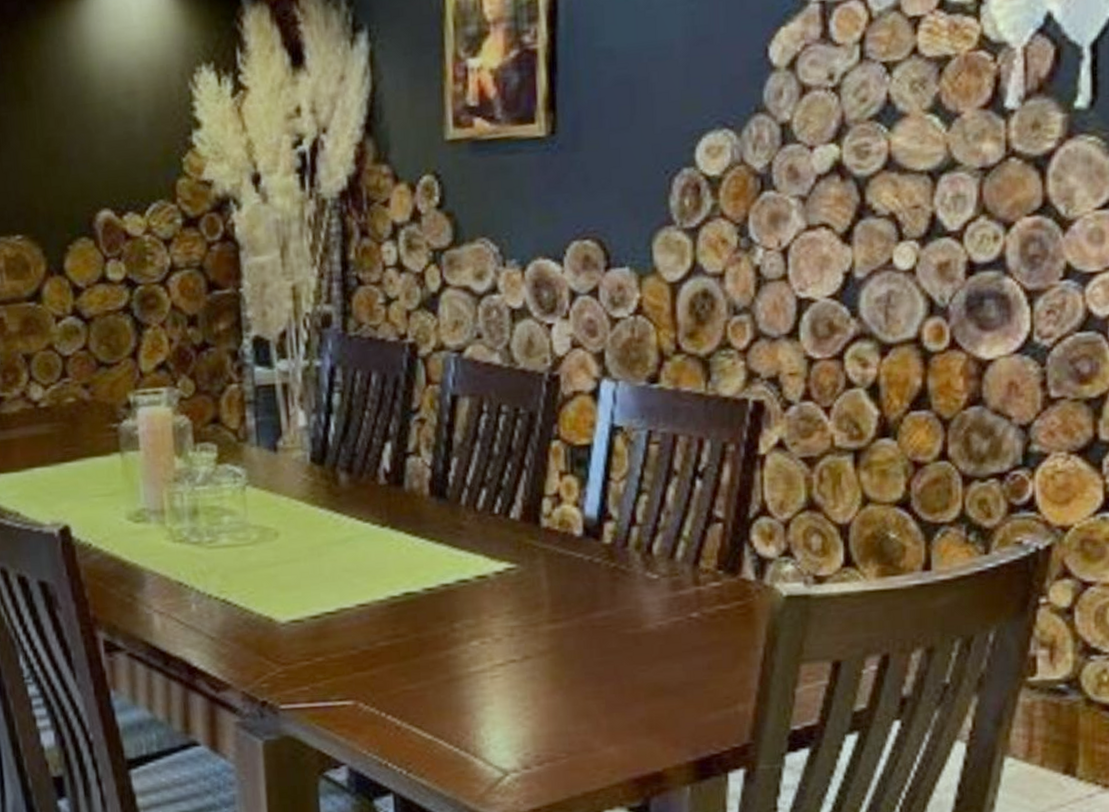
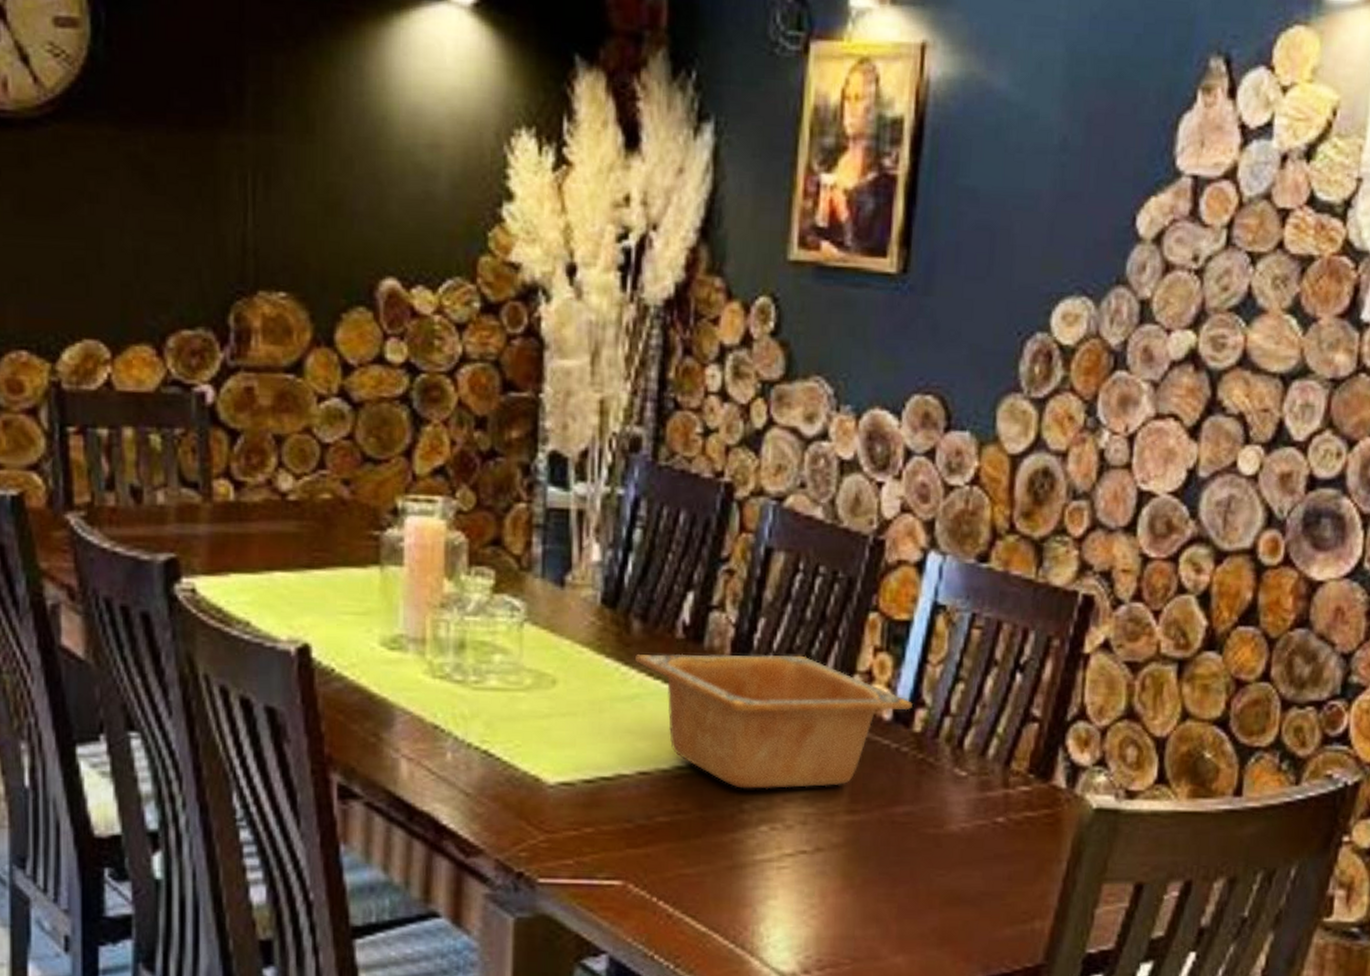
serving bowl: none [345,486,601,610] -> present [635,653,913,789]

